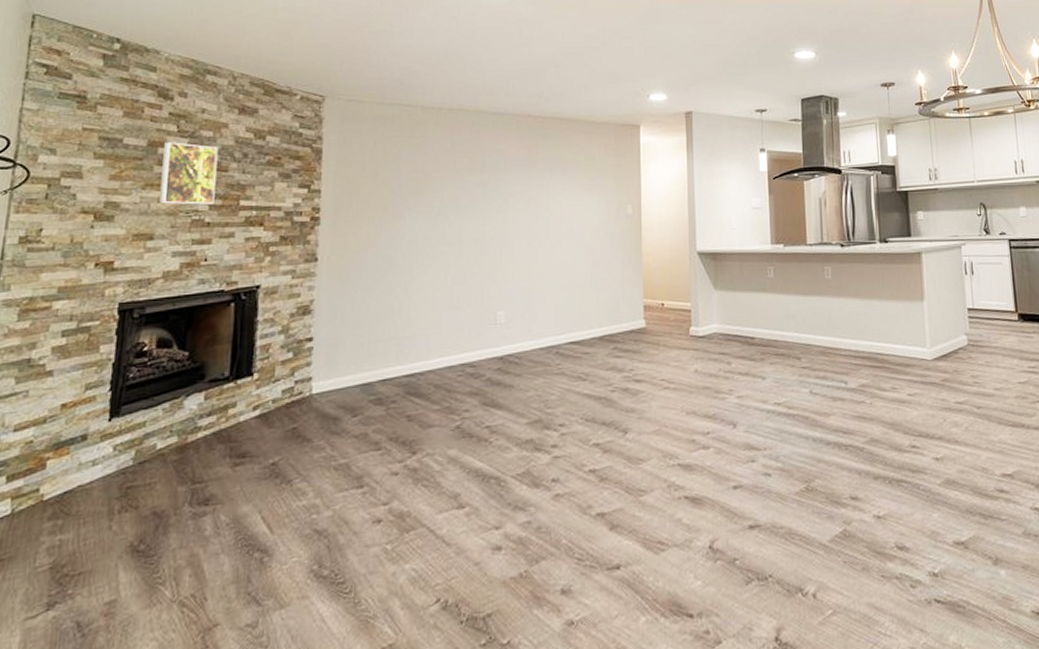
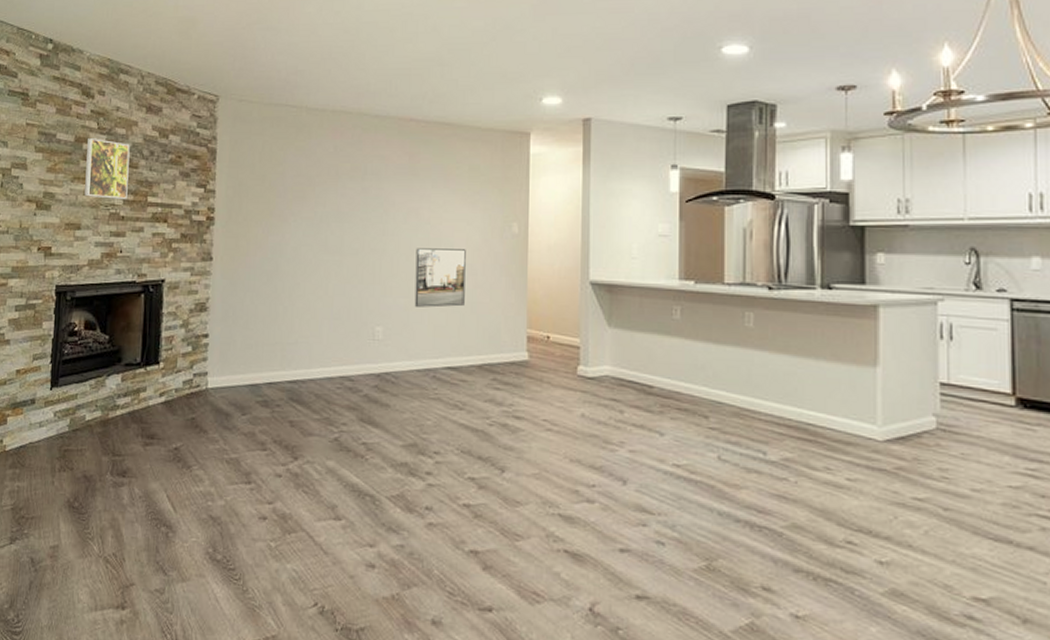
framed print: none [536,231,585,289] -> present [414,248,466,308]

